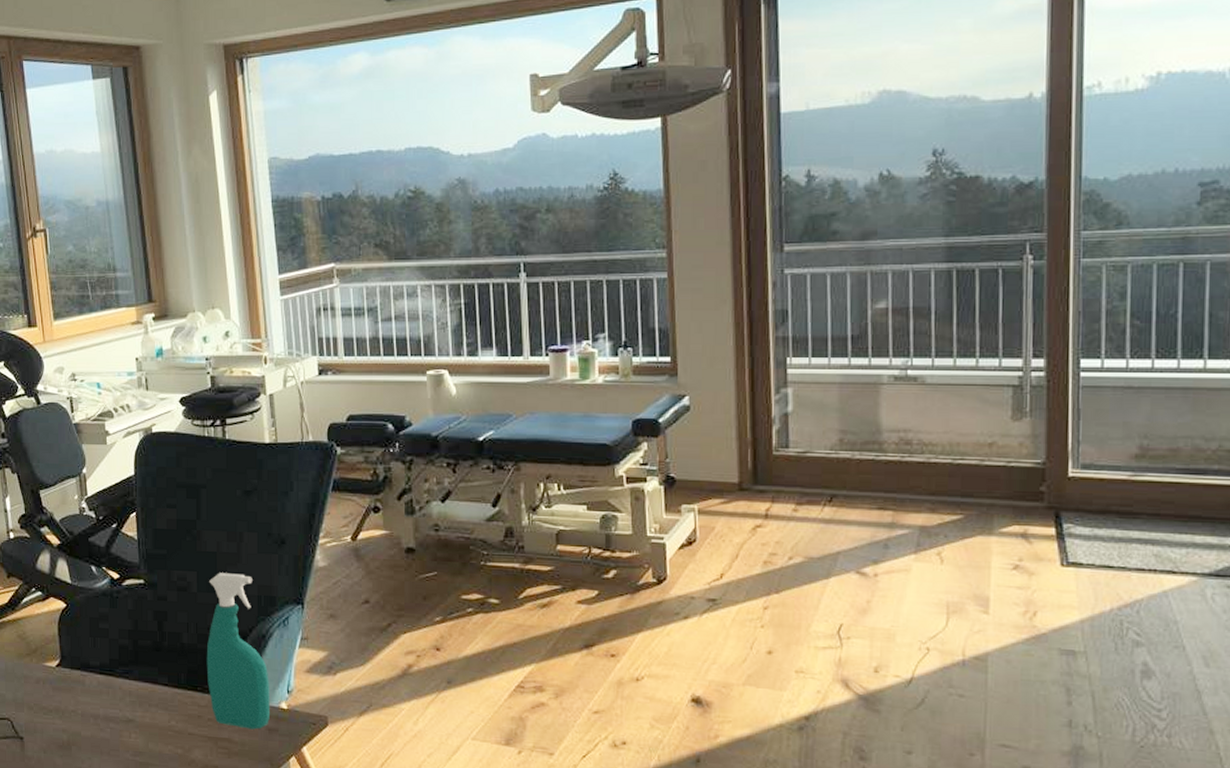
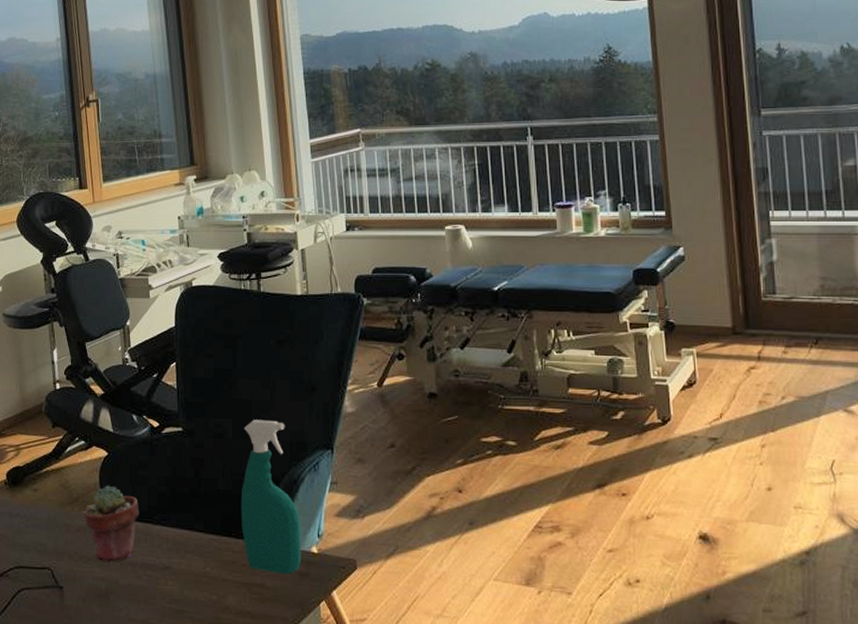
potted succulent: none [43,637,101,714] -> present [84,485,140,562]

